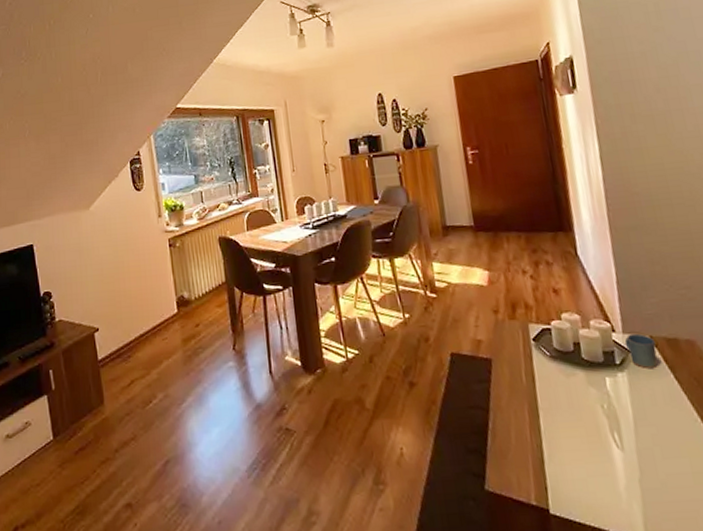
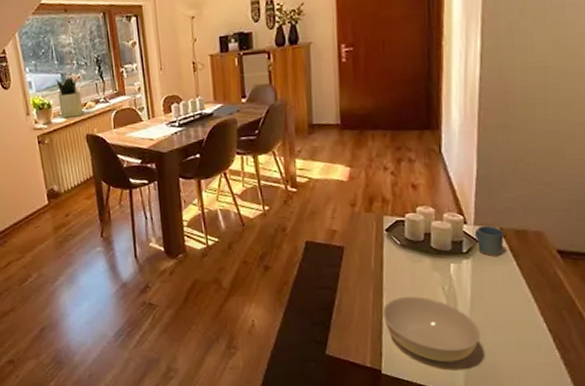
planter: none [189,178,218,220] -> present [56,76,85,118]
bowl: none [541,416,652,499] -> present [382,296,481,363]

